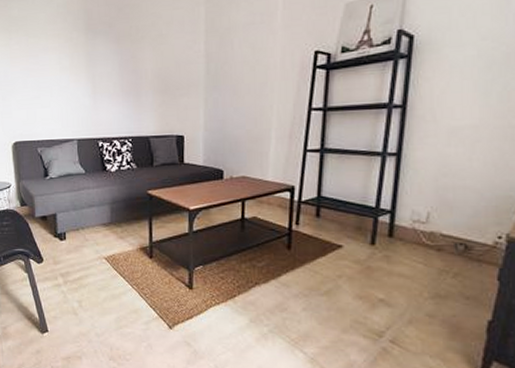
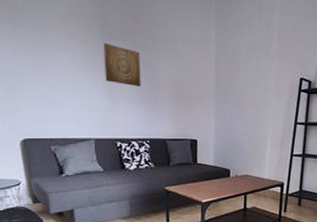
wall art: none [87,38,124,82] -> present [103,42,141,87]

